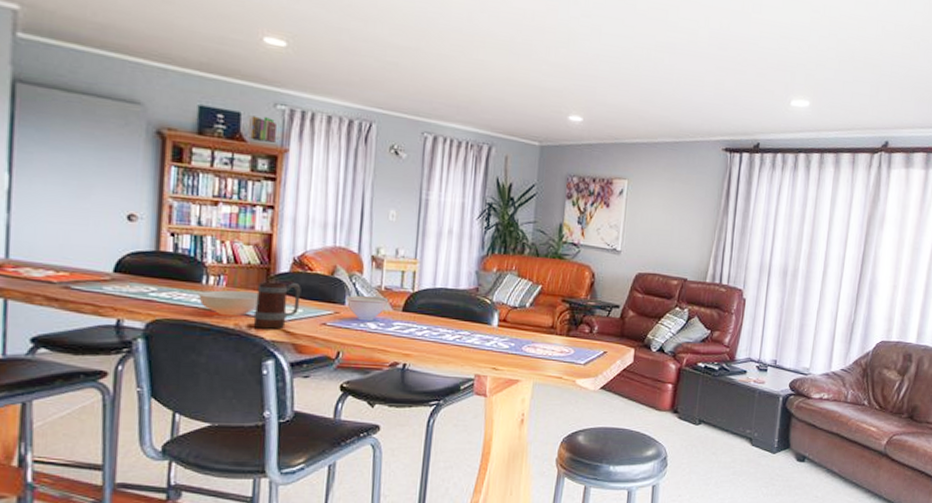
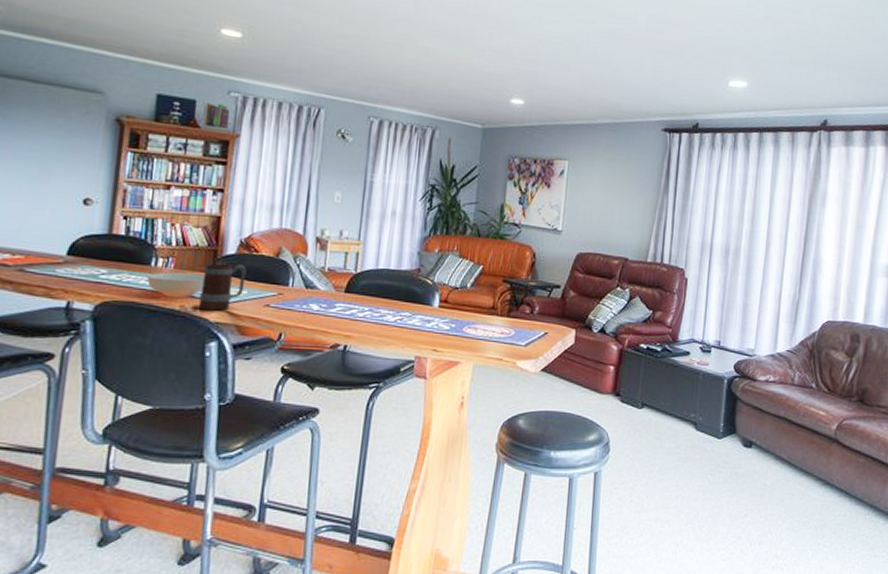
bowl: present [345,295,389,322] -> none [289,276,332,303]

